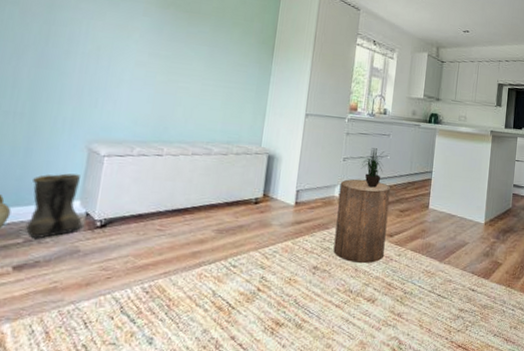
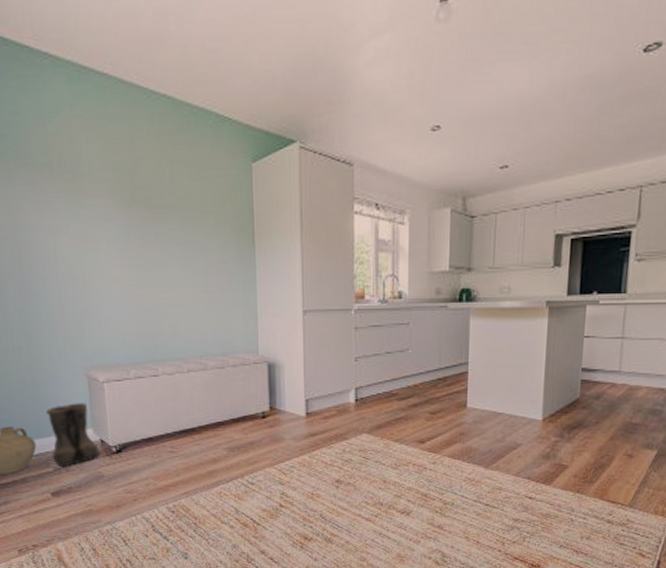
stool: present [333,178,391,264] -> none [354,380,417,475]
potted plant: present [360,148,384,188] -> none [377,342,405,389]

